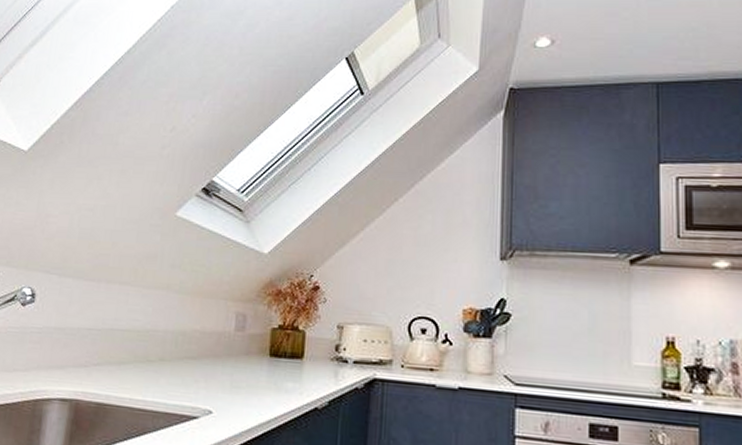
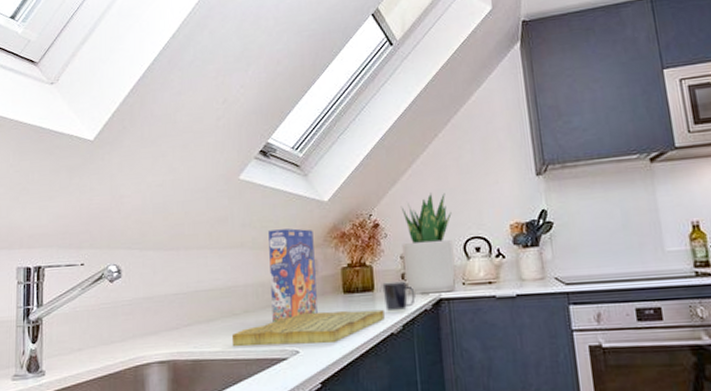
cutting board: none [141,370,311,410] -> present [231,309,385,347]
cereal box: none [188,276,247,376] -> present [268,228,318,322]
mug: none [312,351,348,388] -> present [382,281,416,314]
planter: none [339,261,401,374] -> present [400,193,456,295]

